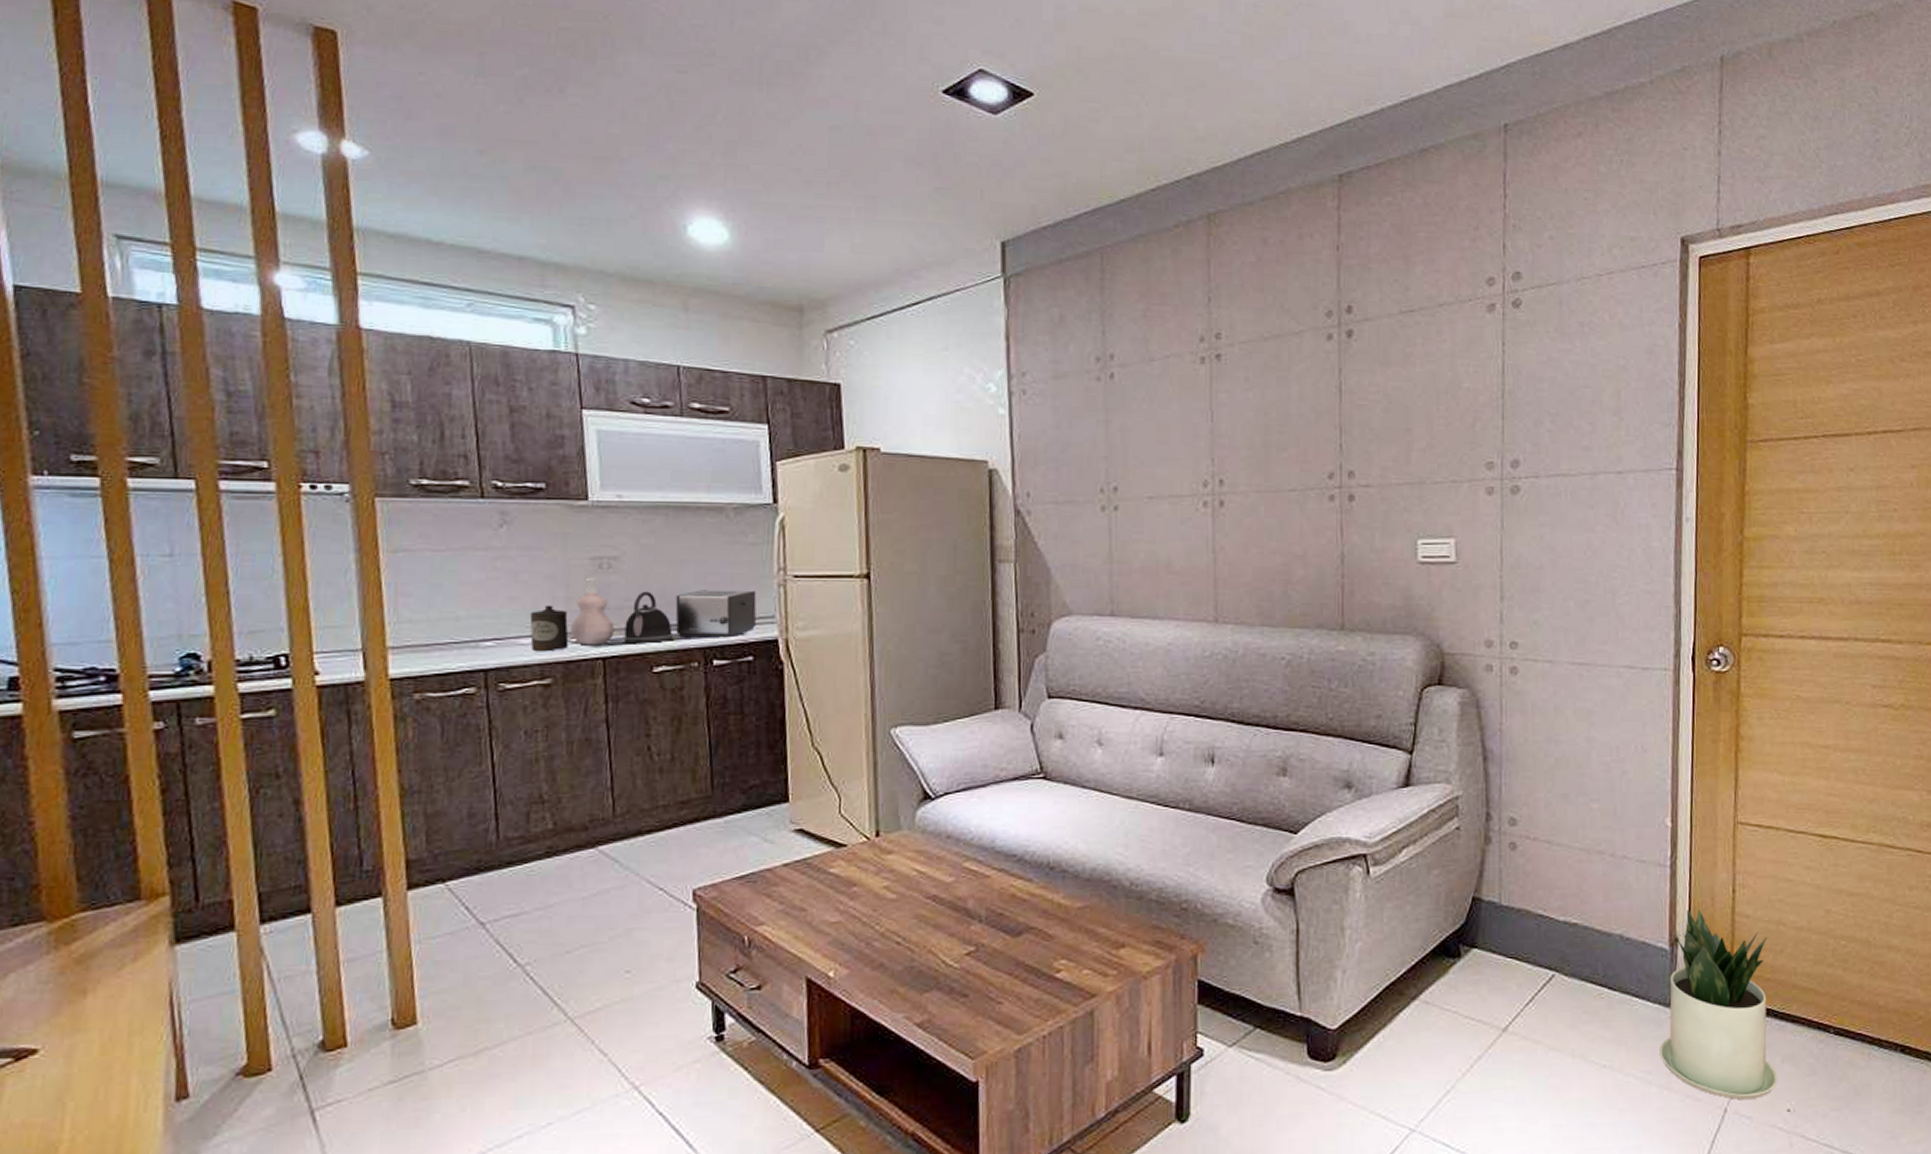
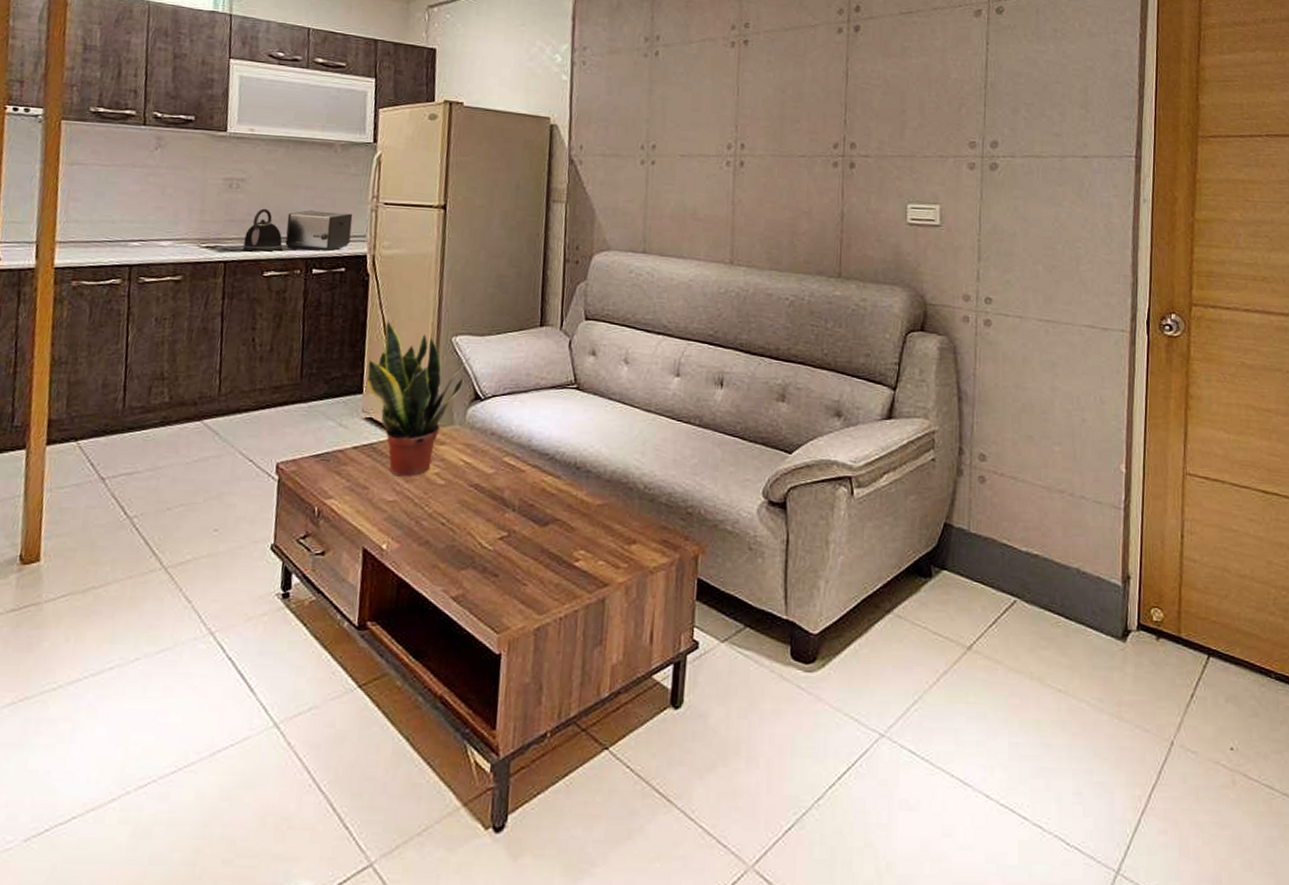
canister: present [530,605,569,650] -> none [168,215,201,253]
soap bottle: present [571,577,615,646] -> none [201,194,237,251]
potted plant: none [791,715,915,894] -> present [366,321,471,477]
planter: present [1659,909,1778,1100] -> none [1111,550,1222,734]

